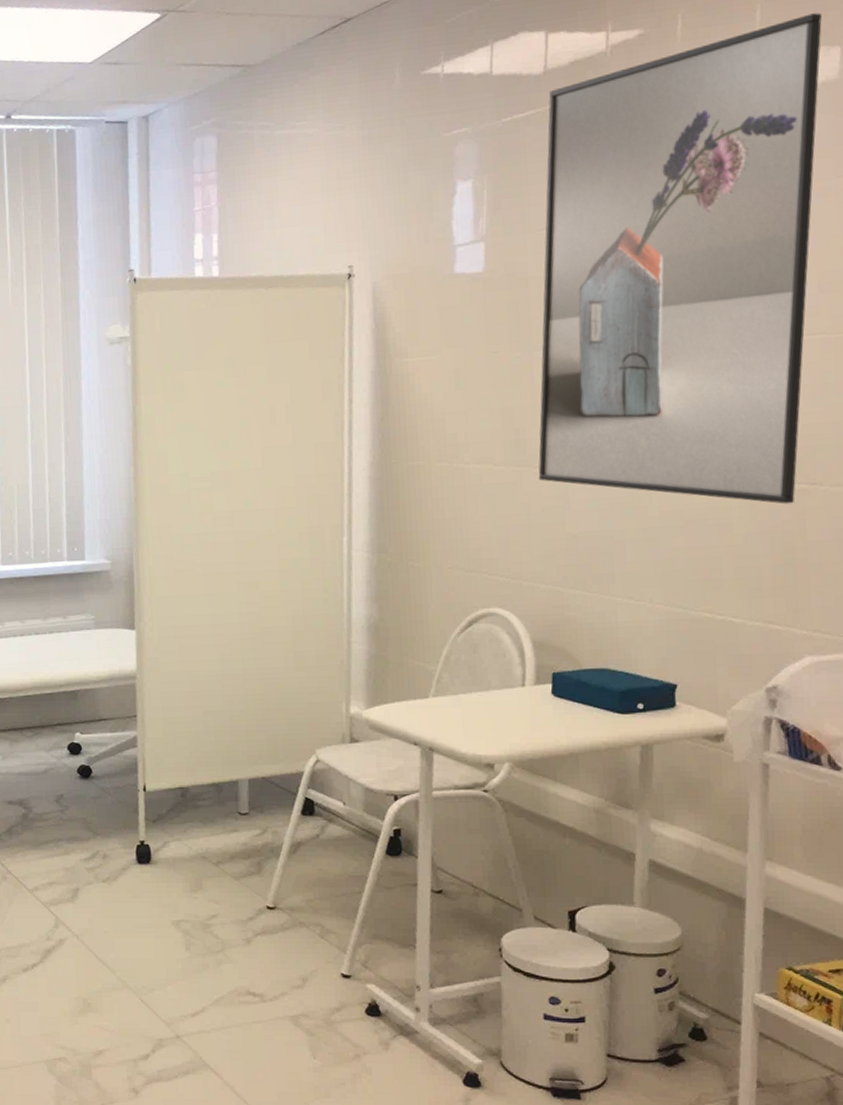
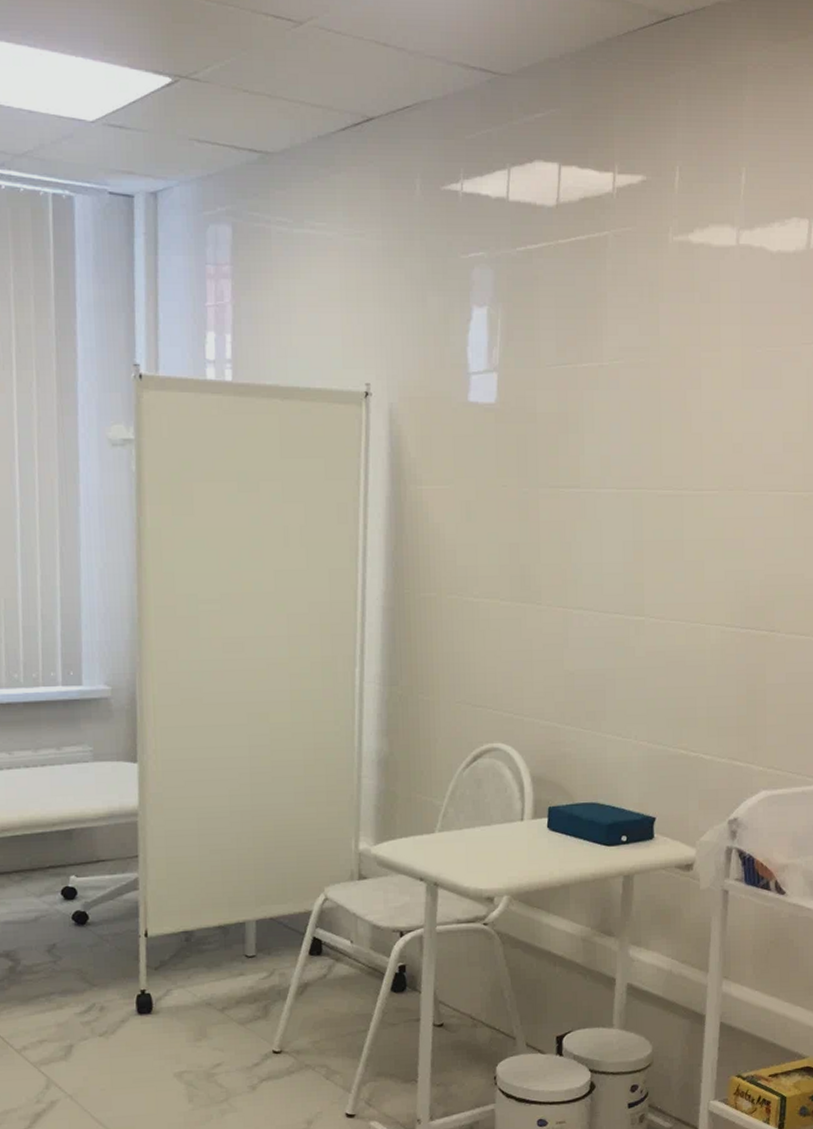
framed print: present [538,13,822,504] -> none [541,184,795,649]

